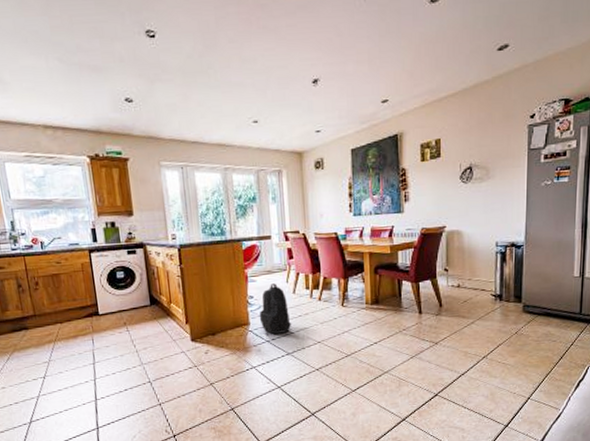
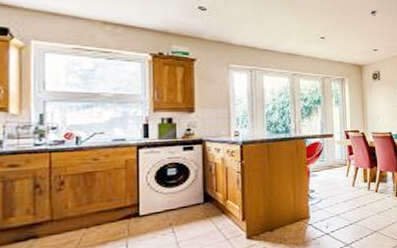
backpack: present [259,283,292,335] -> none [319,177,351,227]

